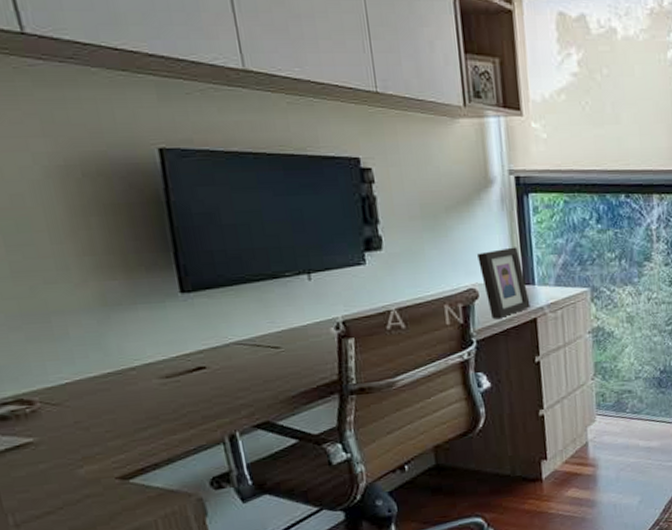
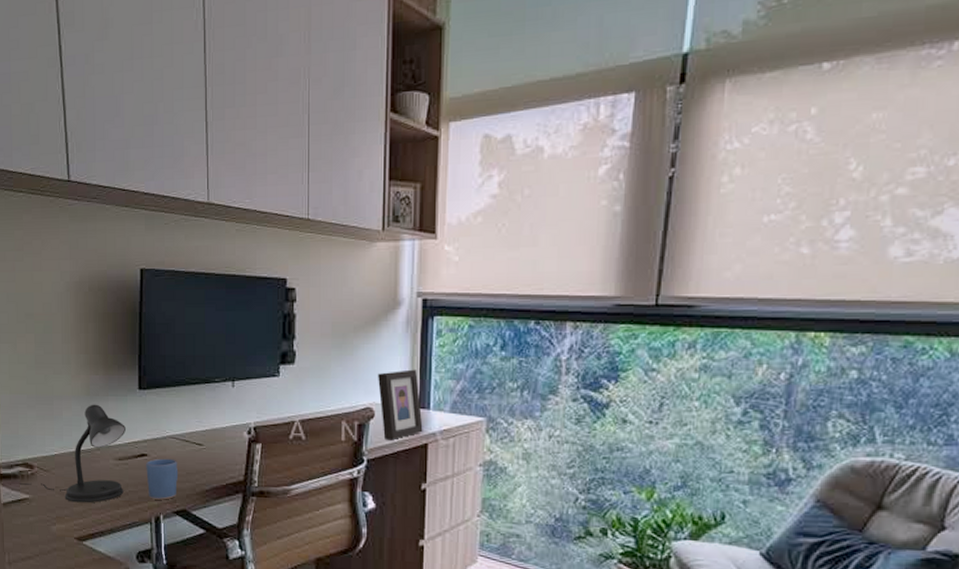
desk lamp: none [14,315,180,437] -> present [20,404,127,503]
mug: none [206,367,254,417] -> present [146,458,179,500]

